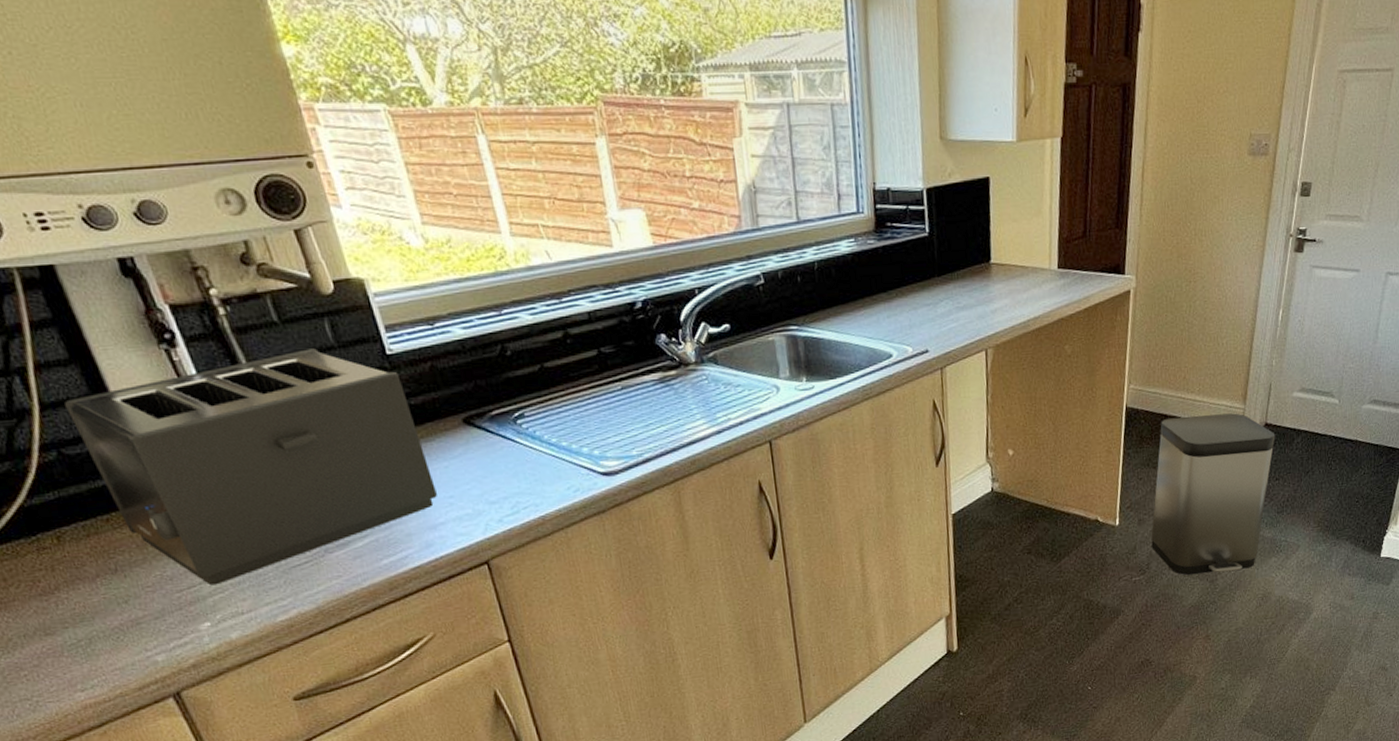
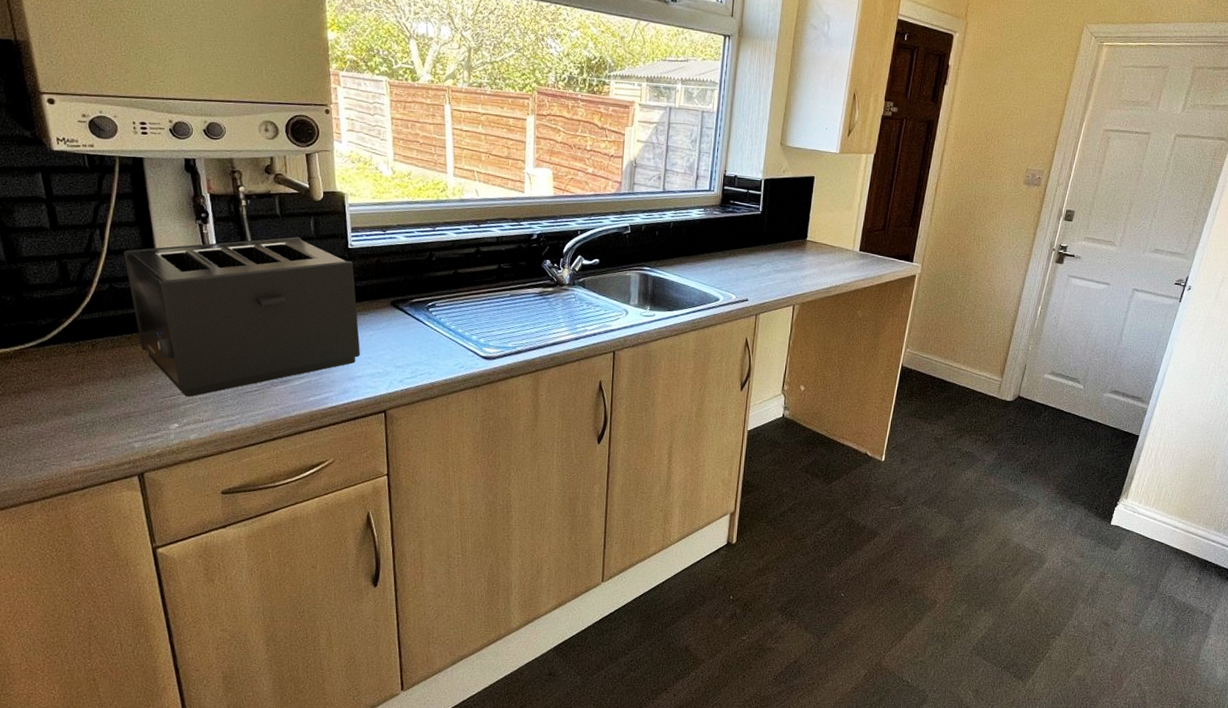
pedal bin: present [1151,413,1276,575] -> none [910,380,1026,516]

